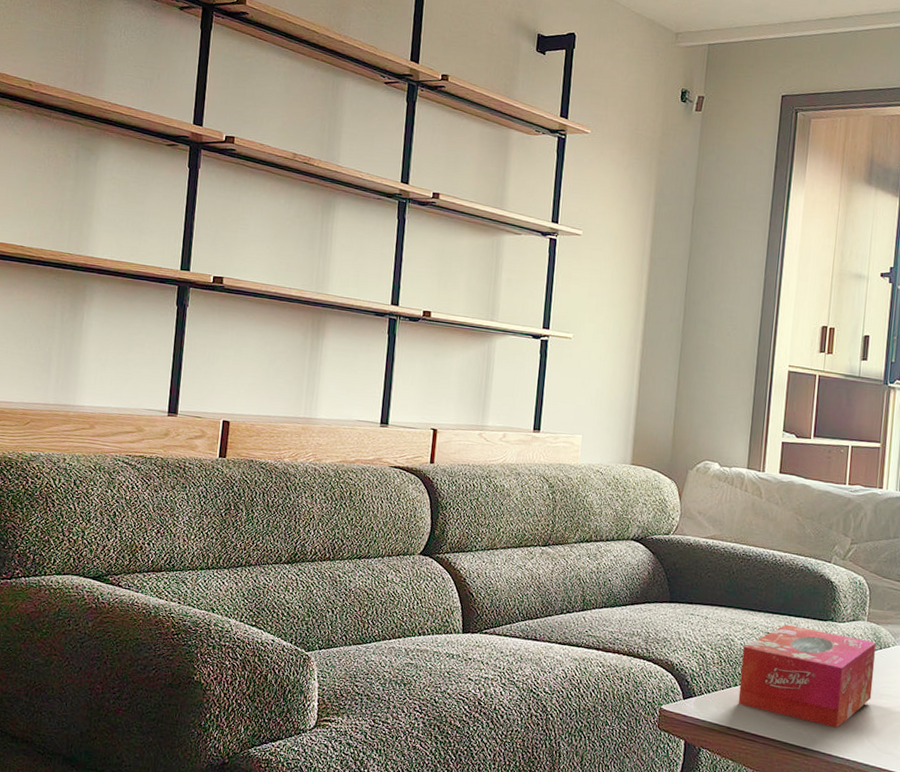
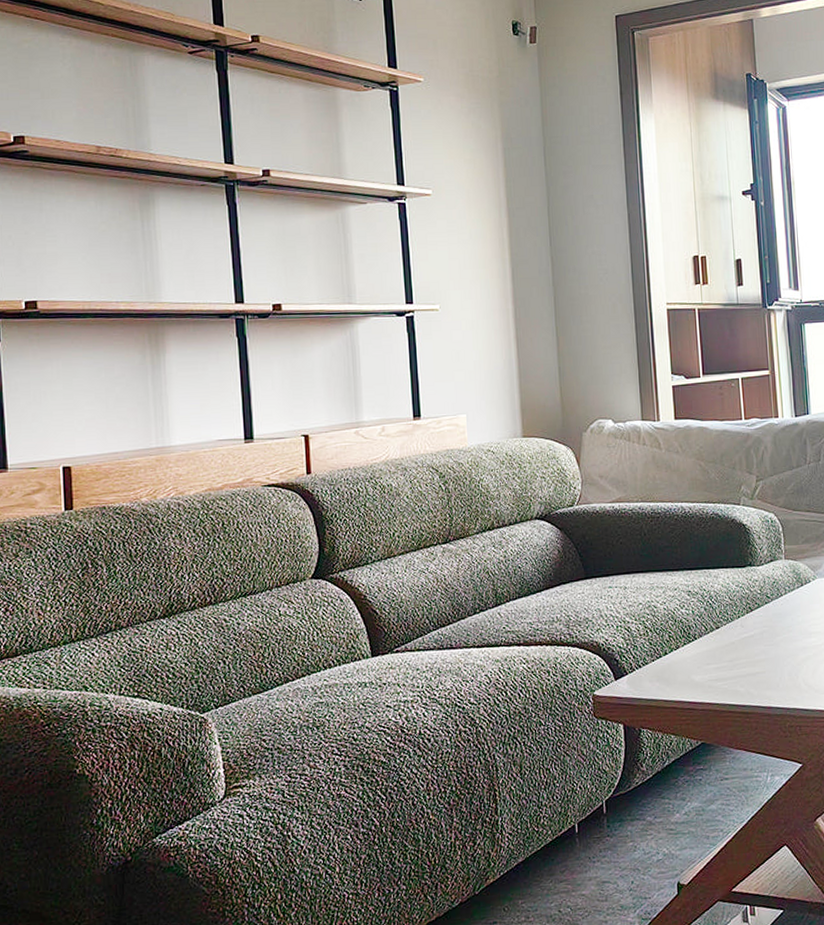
tissue box: present [738,624,876,728] -> none [667,578,801,678]

